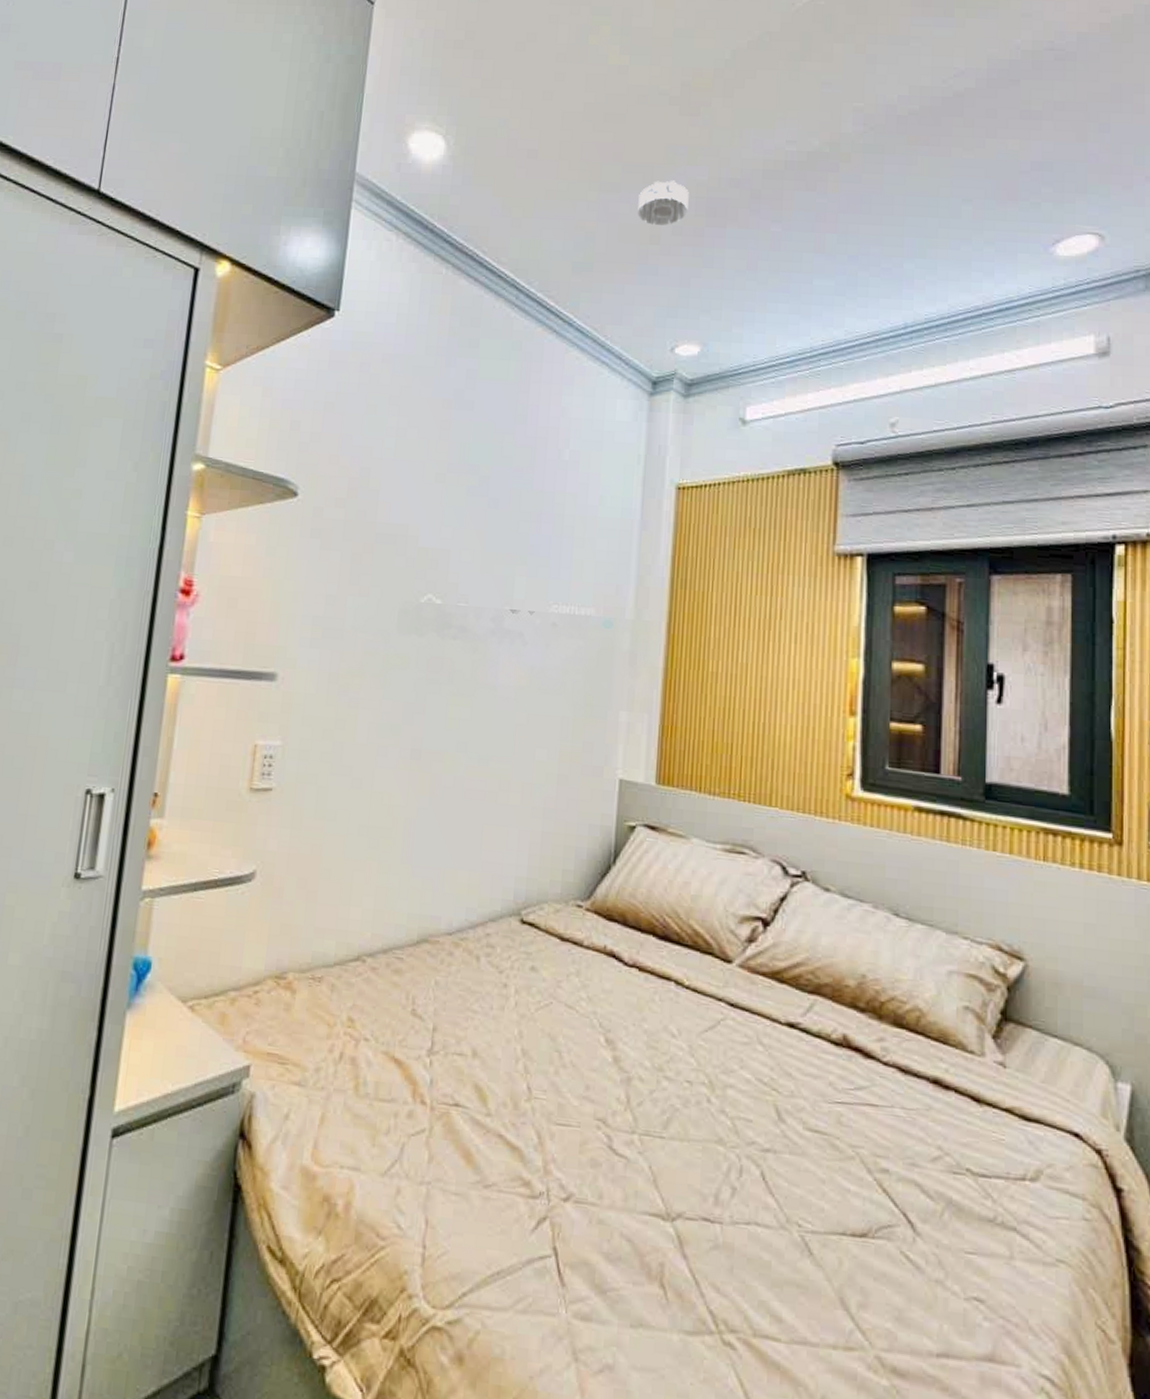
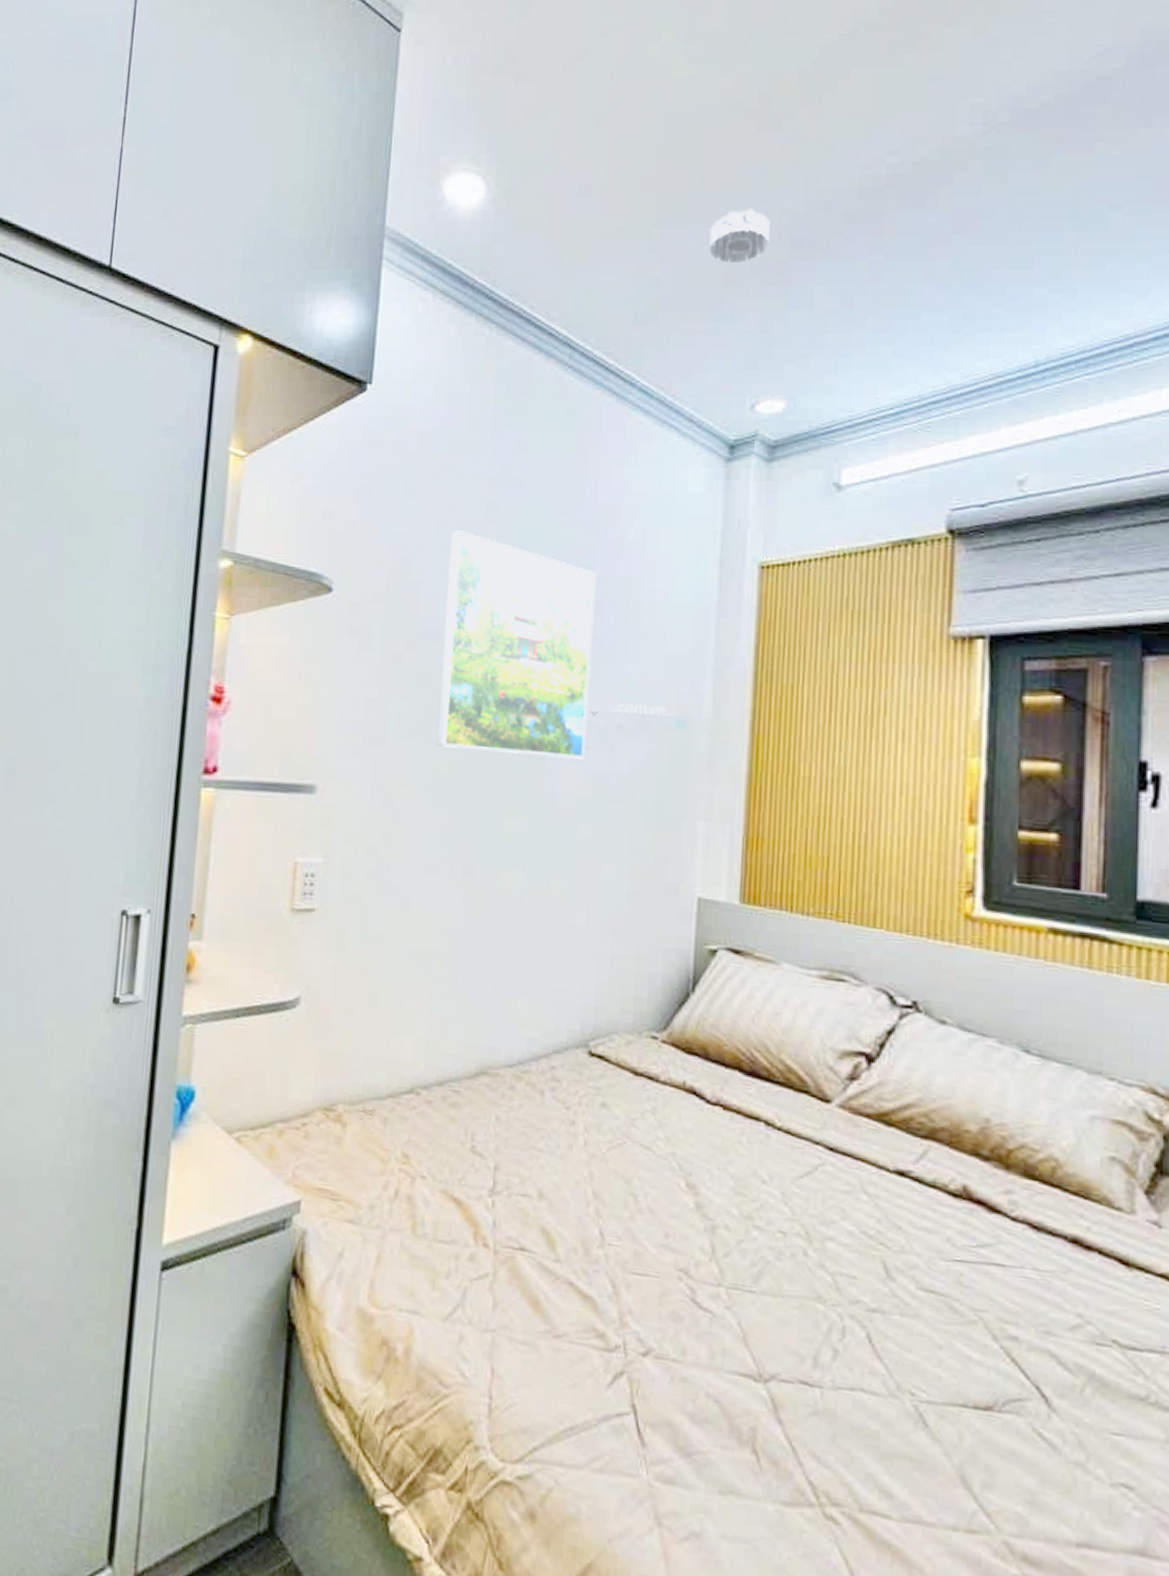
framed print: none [389,445,536,654] -> present [436,530,597,759]

